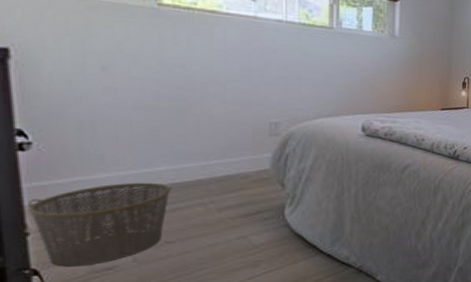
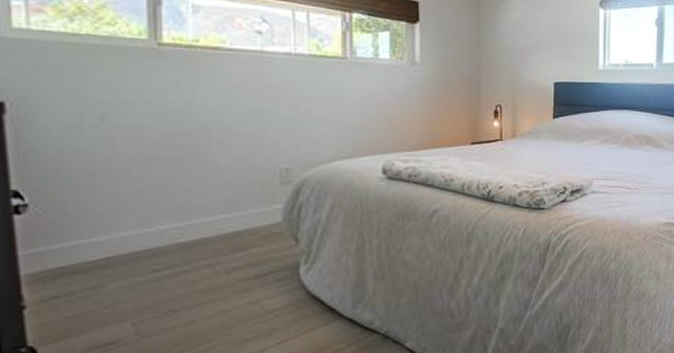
basket: present [27,182,172,267] -> none [23,243,176,343]

